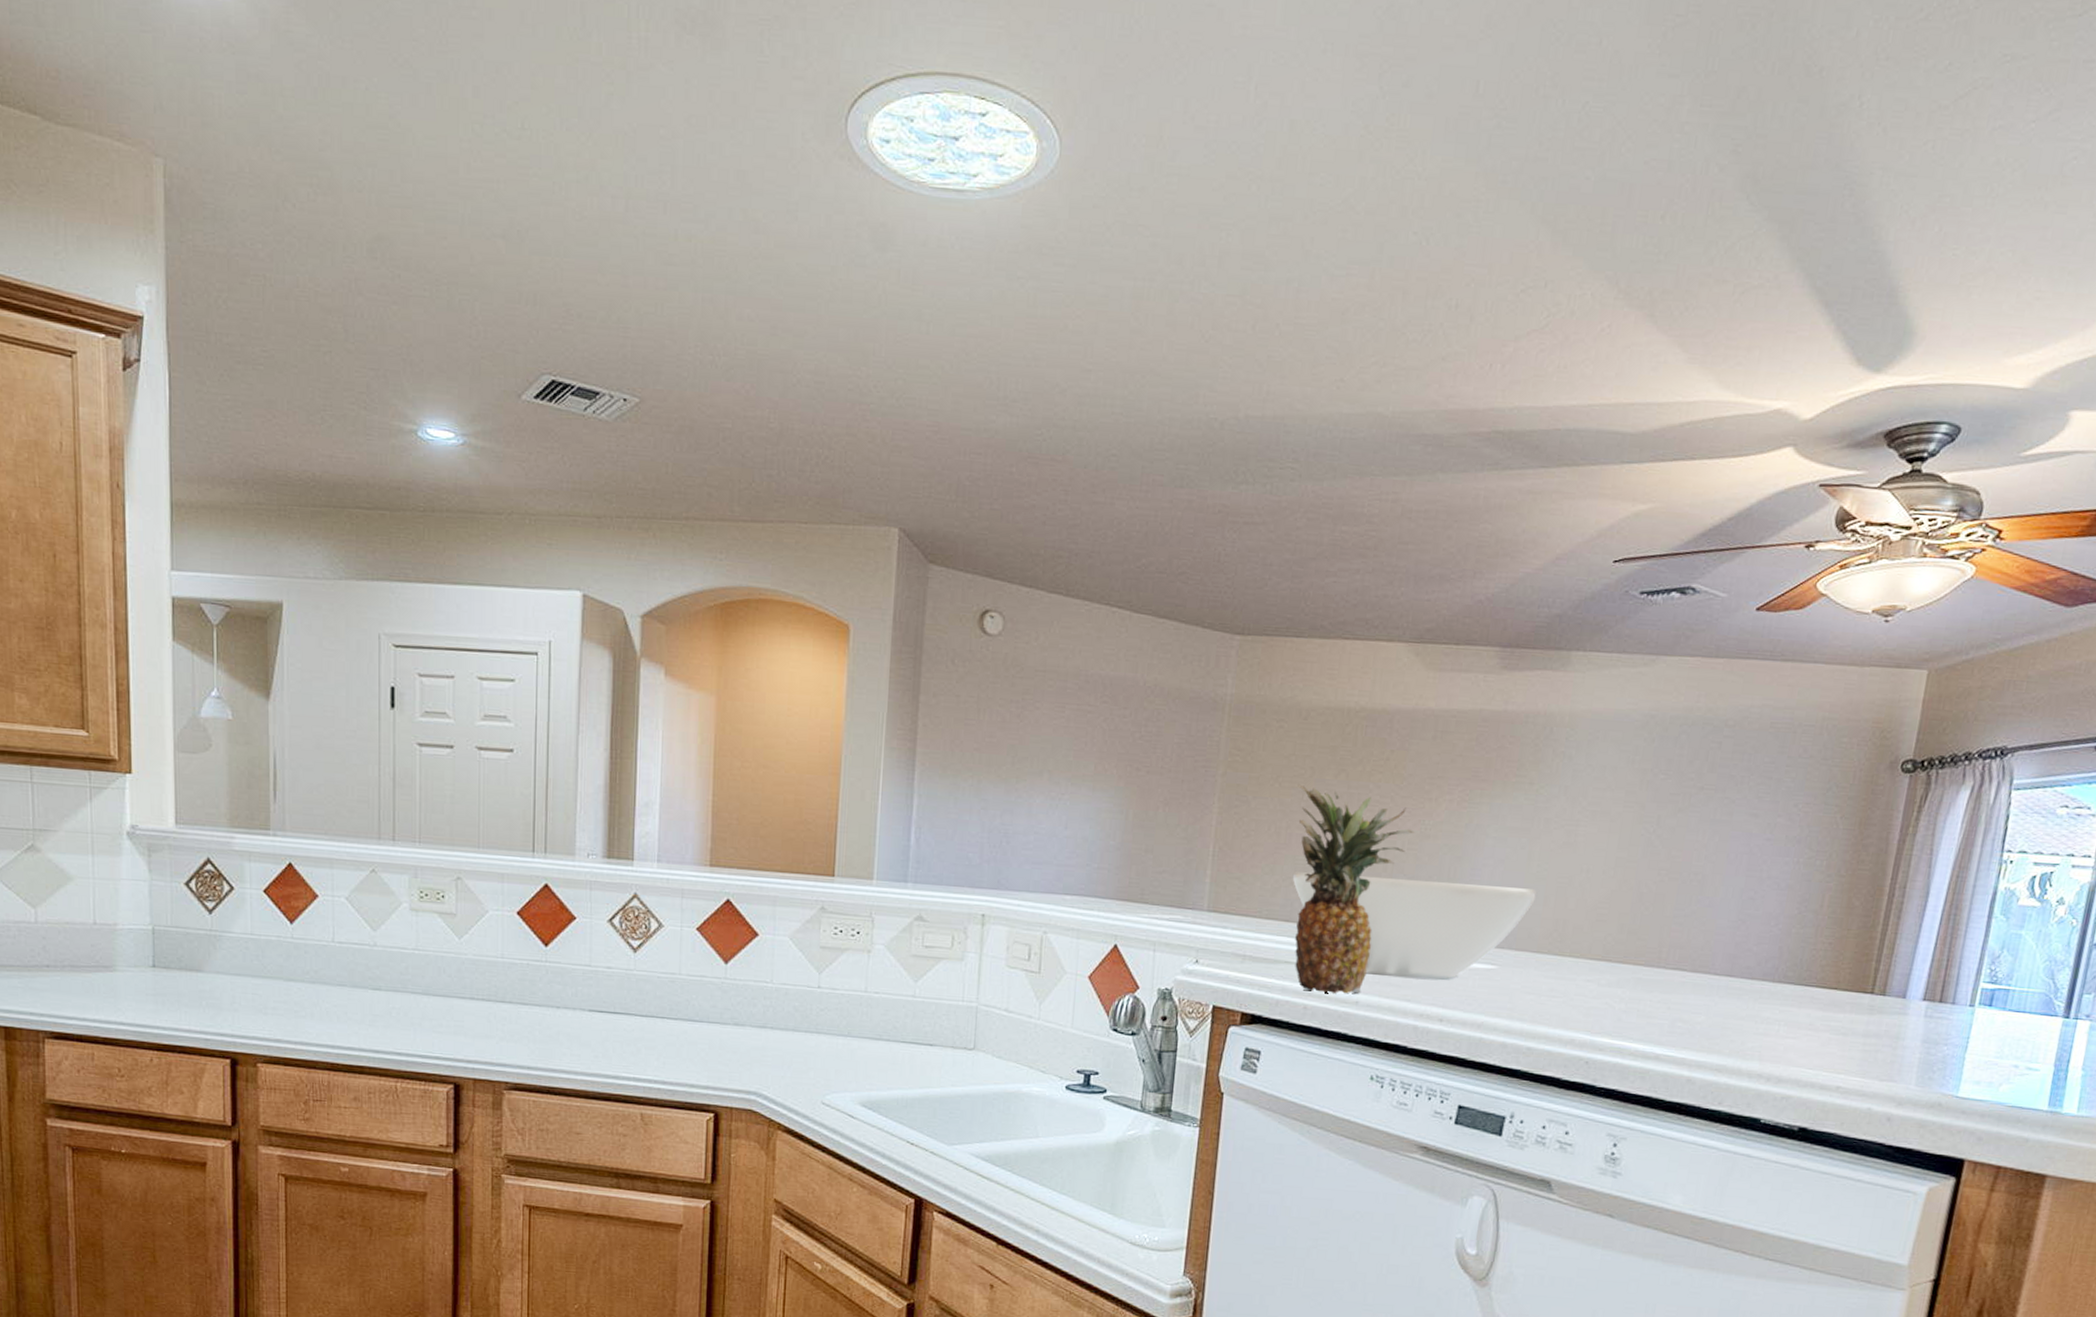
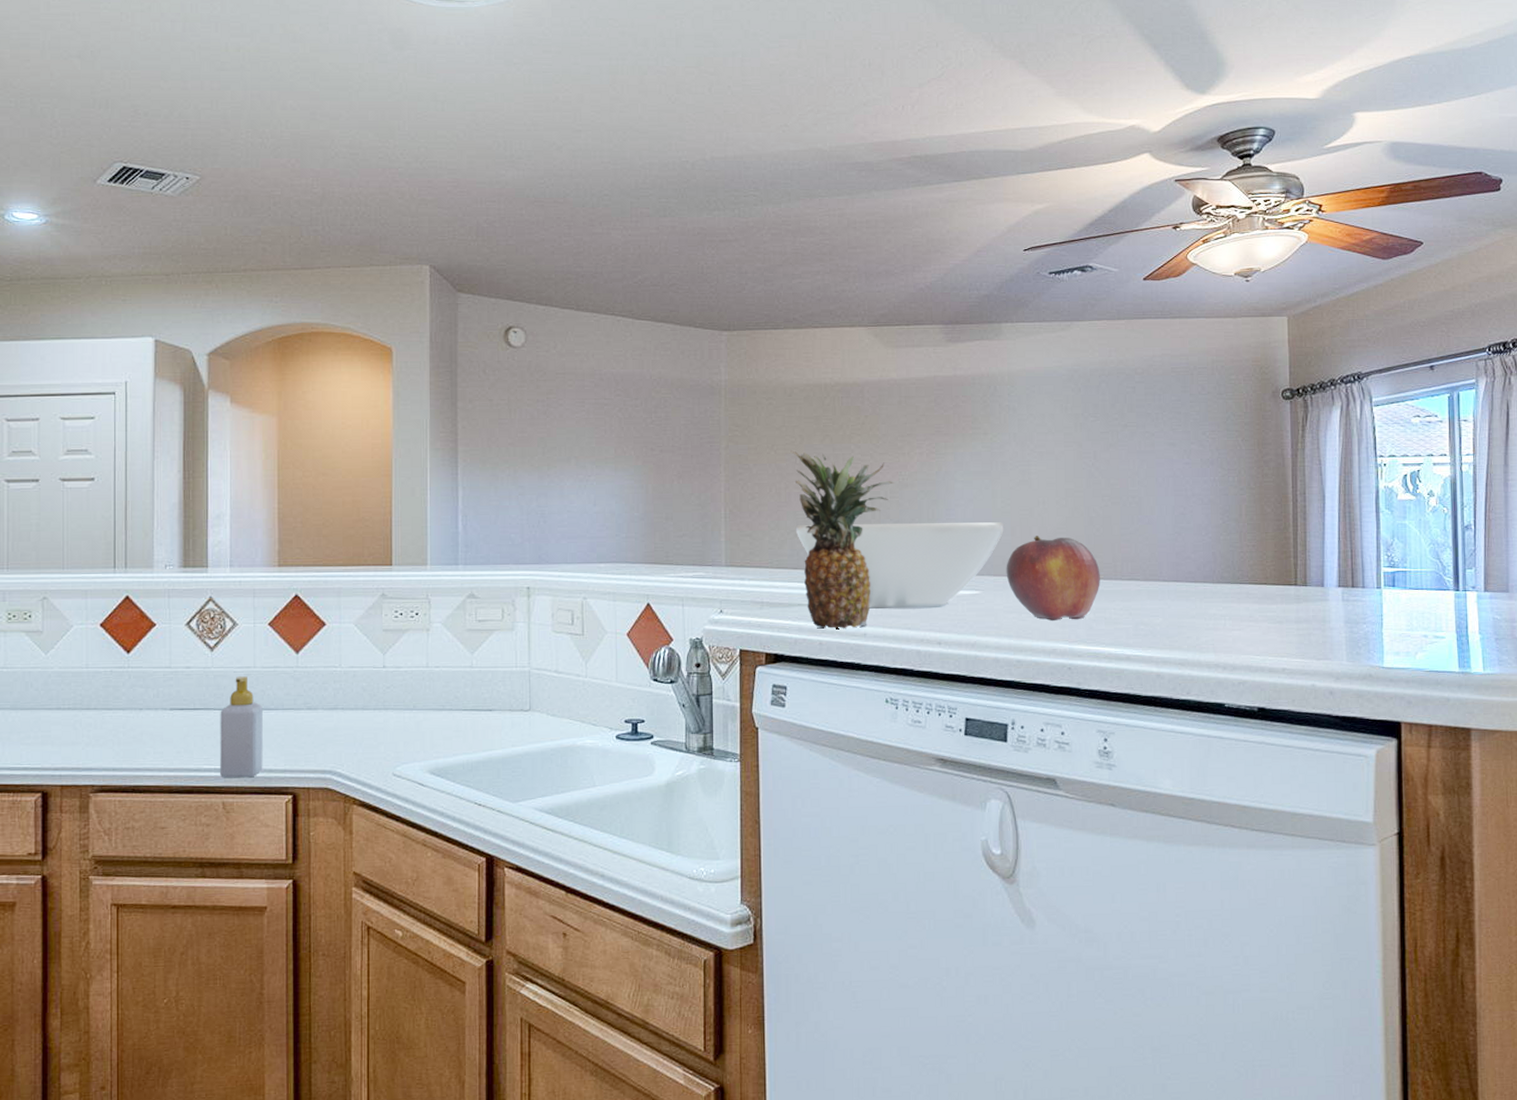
soap bottle: none [639,982,687,1091] -> present [220,676,263,778]
fruit: none [1530,909,1642,1009] -> present [1006,536,1100,622]

